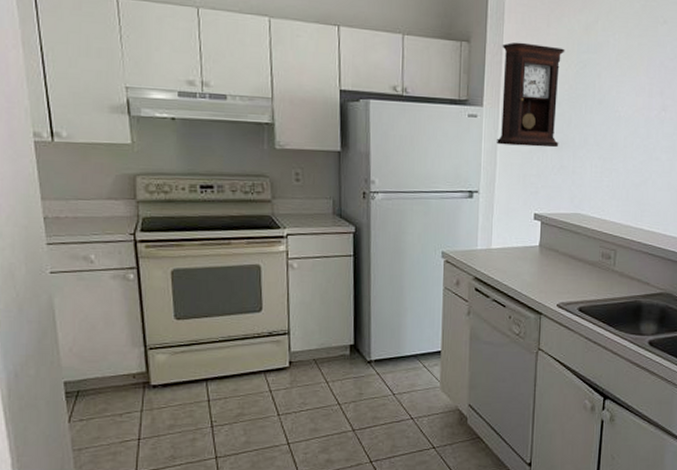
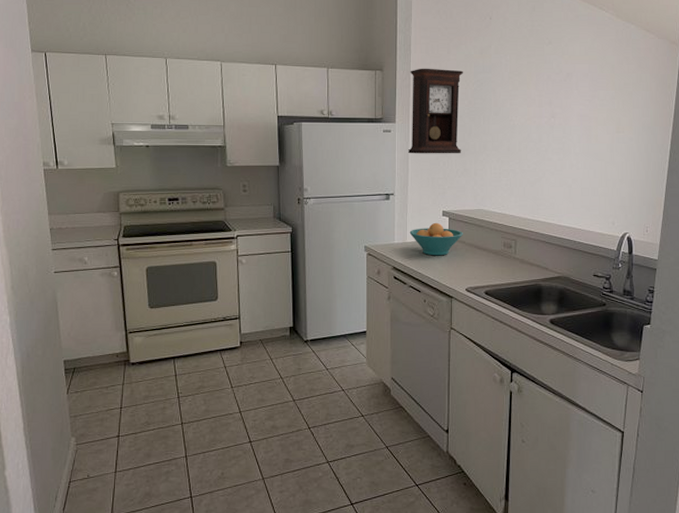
fruit bowl: none [495,226,557,266] -> present [409,222,463,256]

